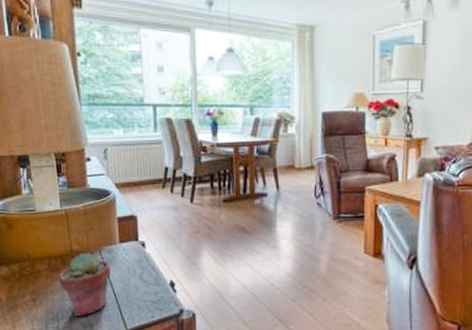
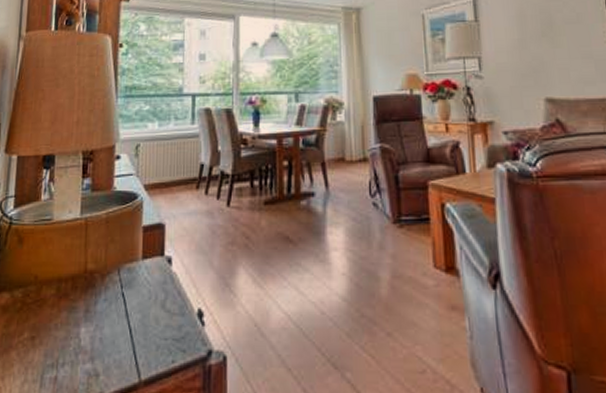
potted succulent: present [59,252,111,316] -> none [66,272,128,361]

